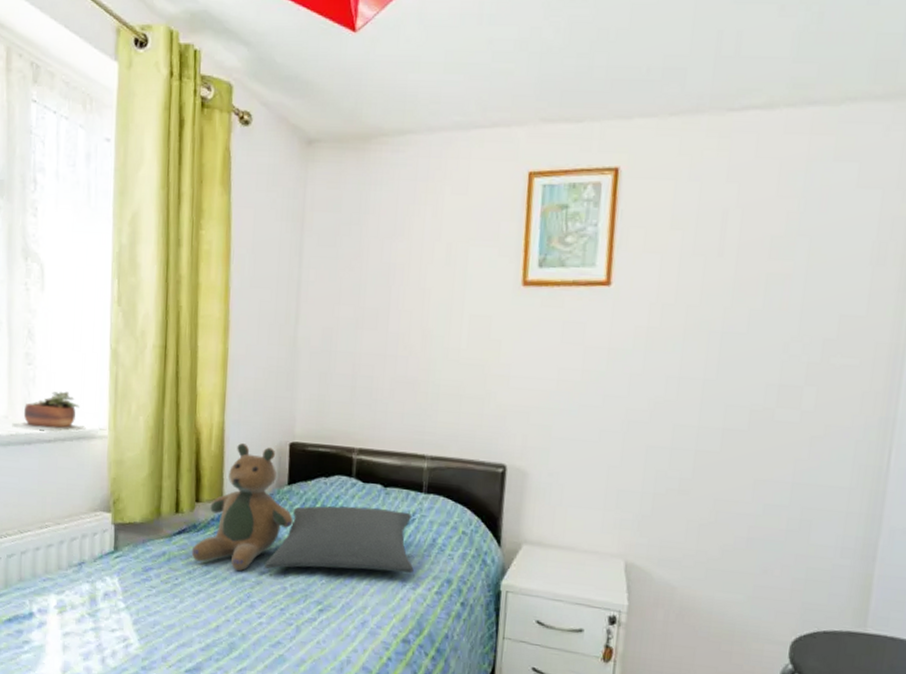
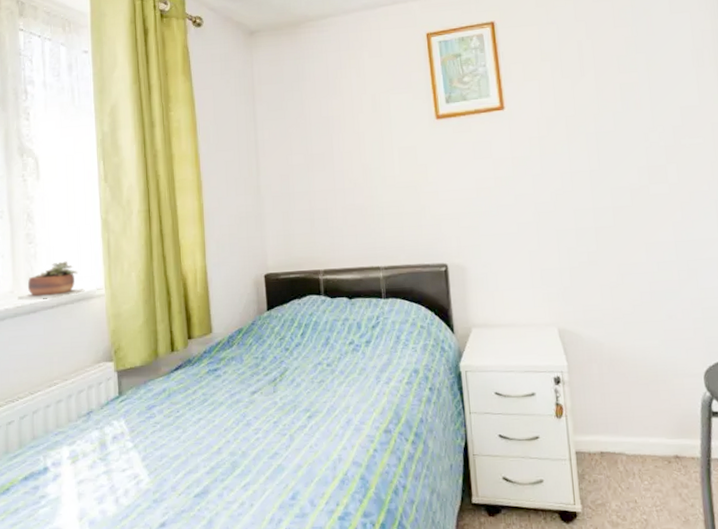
teddy bear: present [191,443,293,571] -> none [188,281,275,394]
pillow: present [265,505,414,573] -> none [255,317,385,388]

